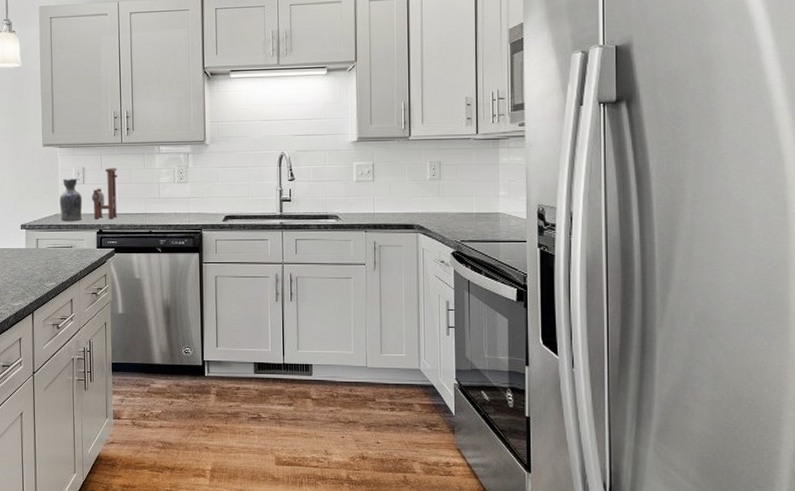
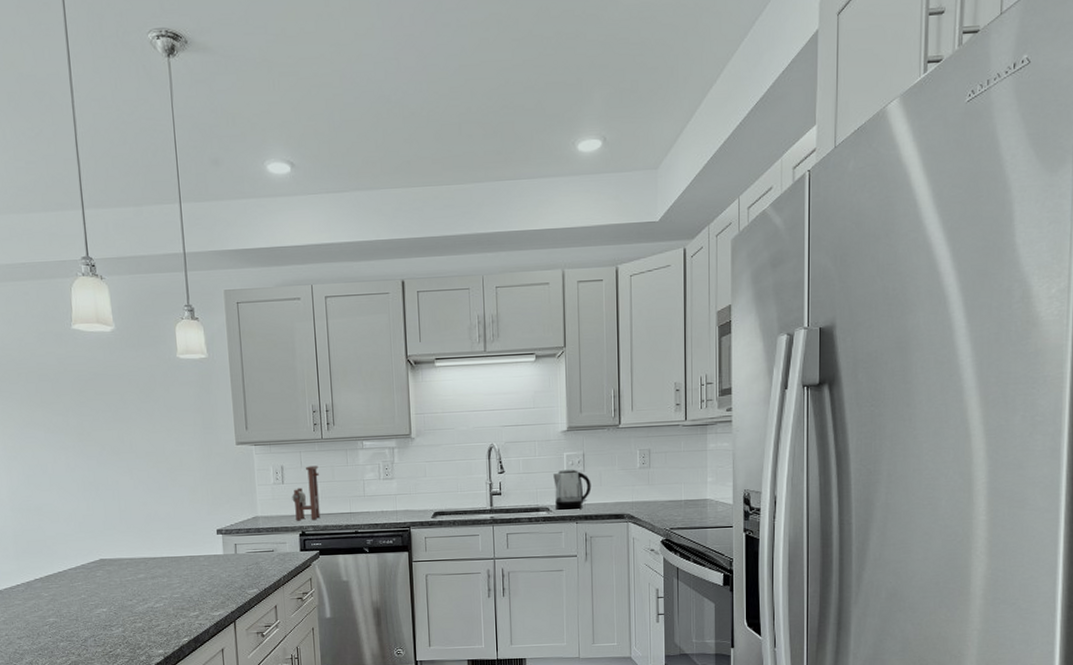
ceramic jug: present [59,178,83,222] -> none [257,477,283,525]
kettle: none [343,178,381,219] -> present [553,469,591,511]

